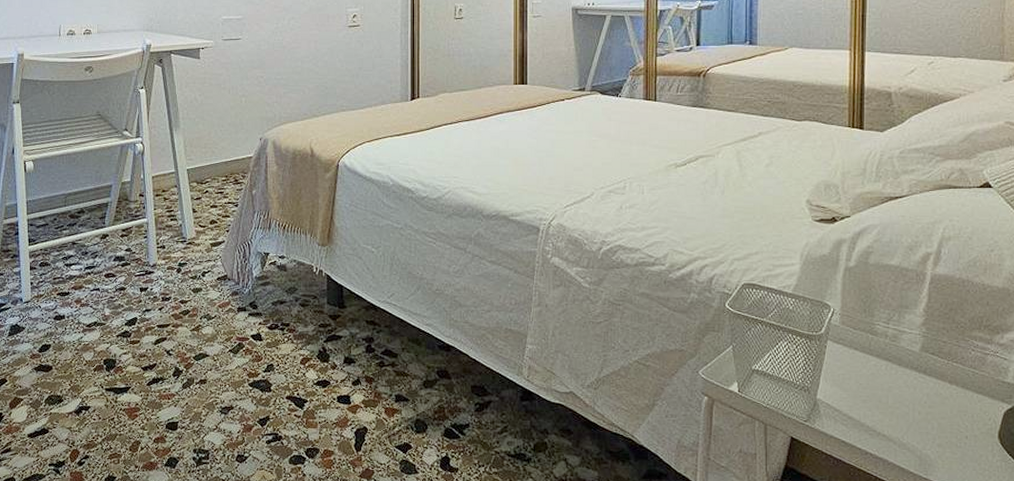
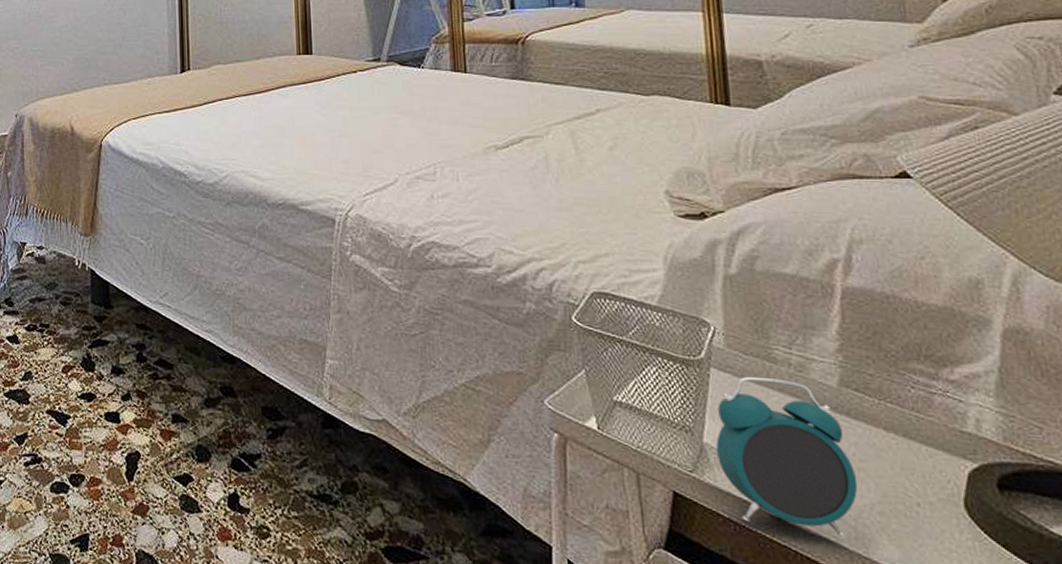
alarm clock: none [826,346,926,465] -> present [716,376,858,539]

